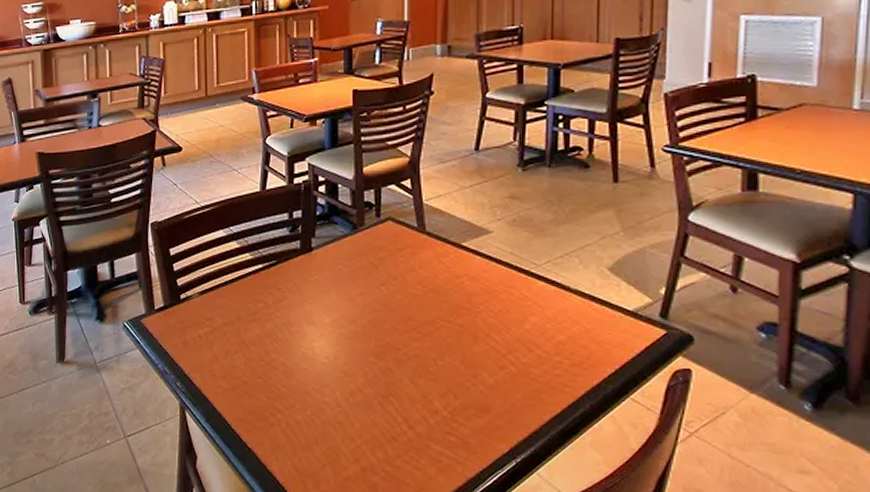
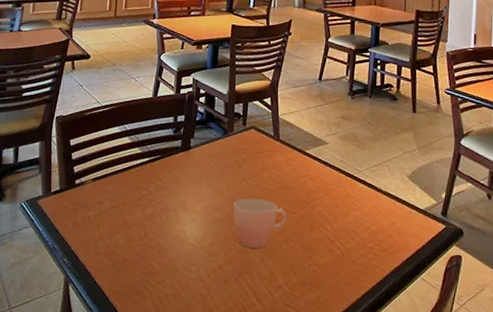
cup: none [372,306,440,366] -> present [233,198,287,248]

